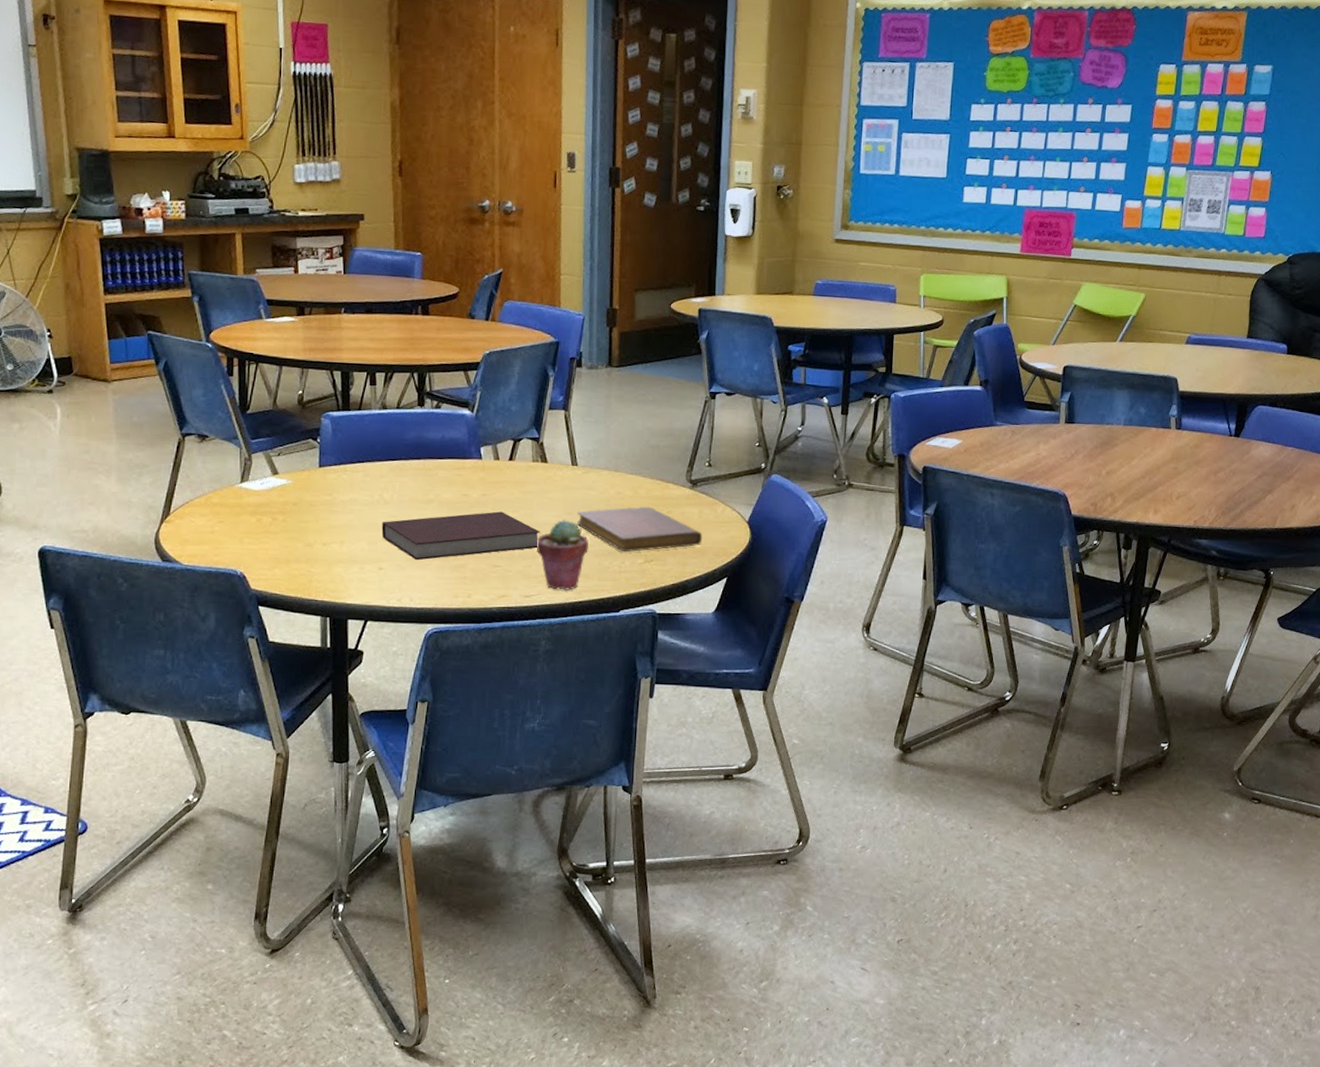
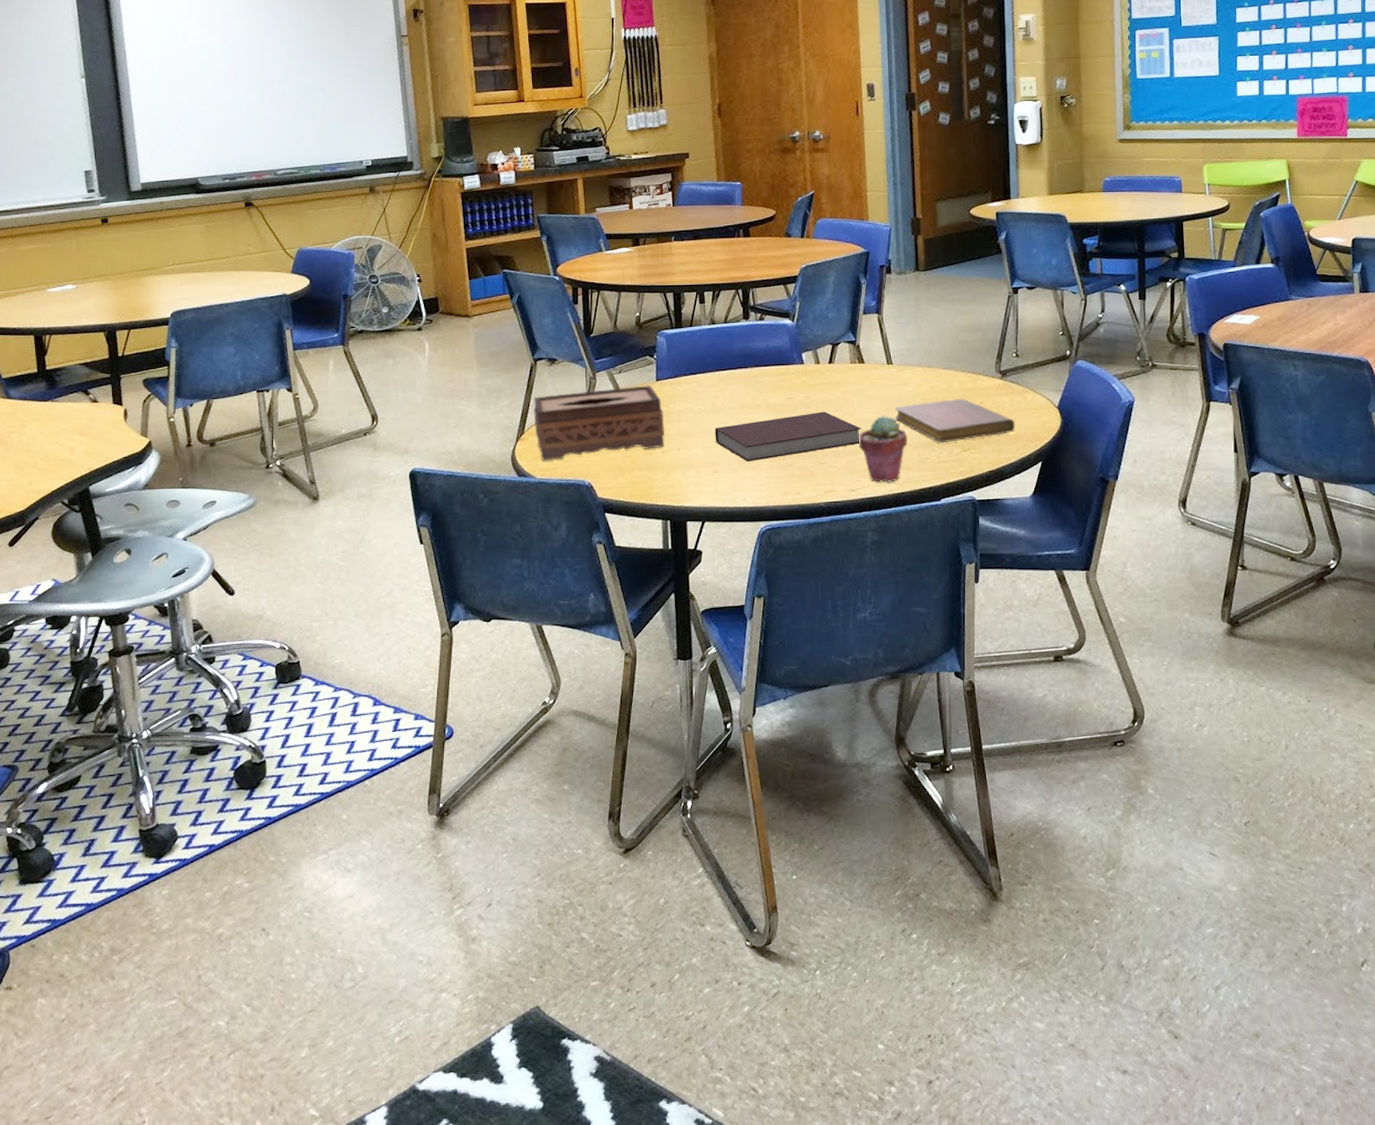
tissue box: none [181,471,327,547] -> present [534,385,664,461]

